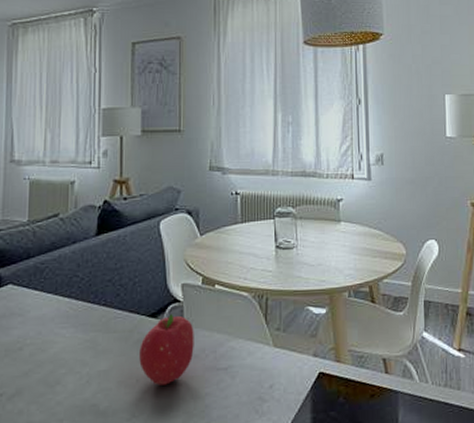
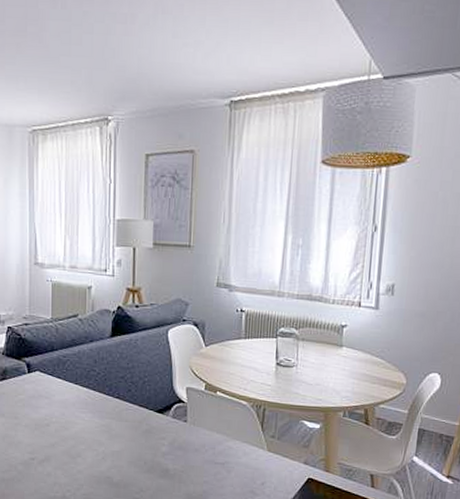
fruit: present [139,314,194,385] -> none [147,412,196,470]

